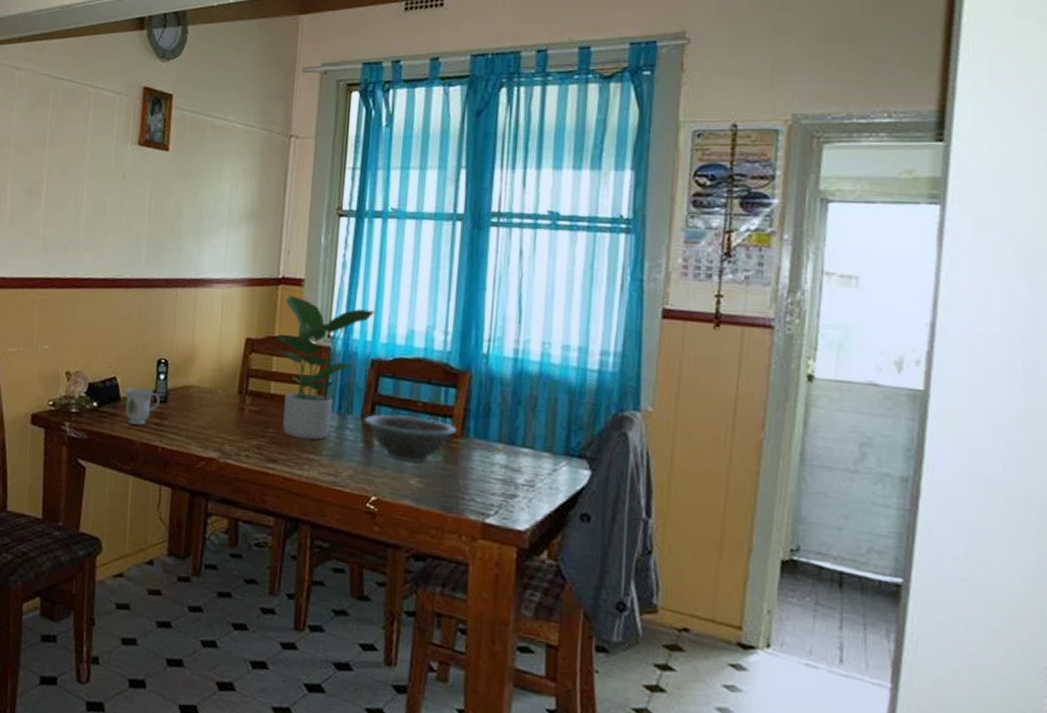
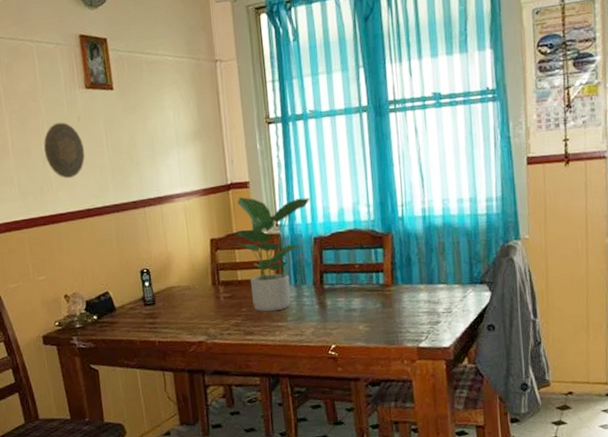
decorative plate: none [78,177,124,241] -> present [43,122,85,179]
mug: present [124,387,160,426] -> none [117,296,149,328]
decorative bowl: present [363,414,456,463] -> none [315,275,388,314]

